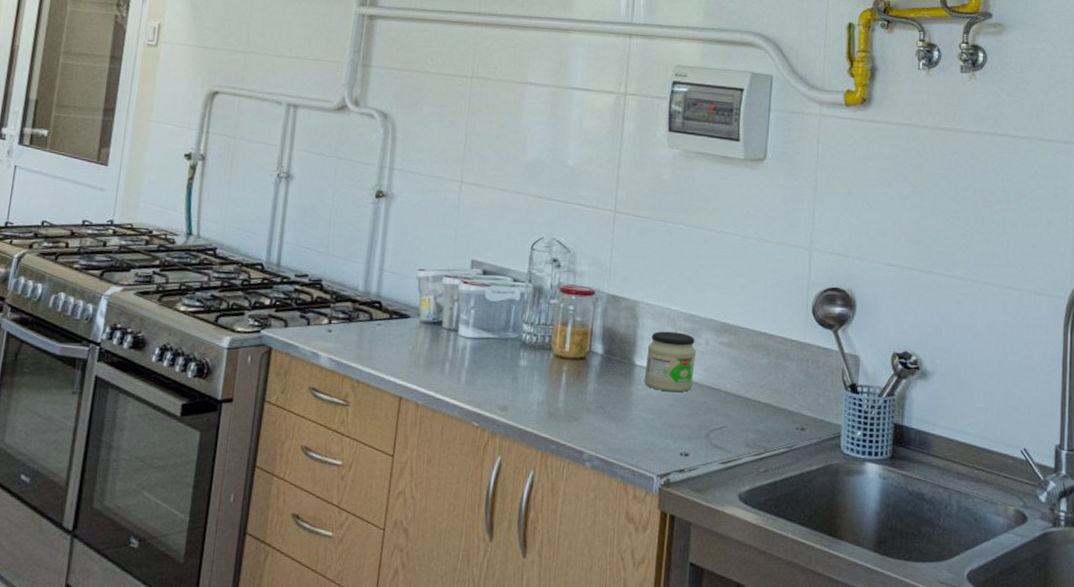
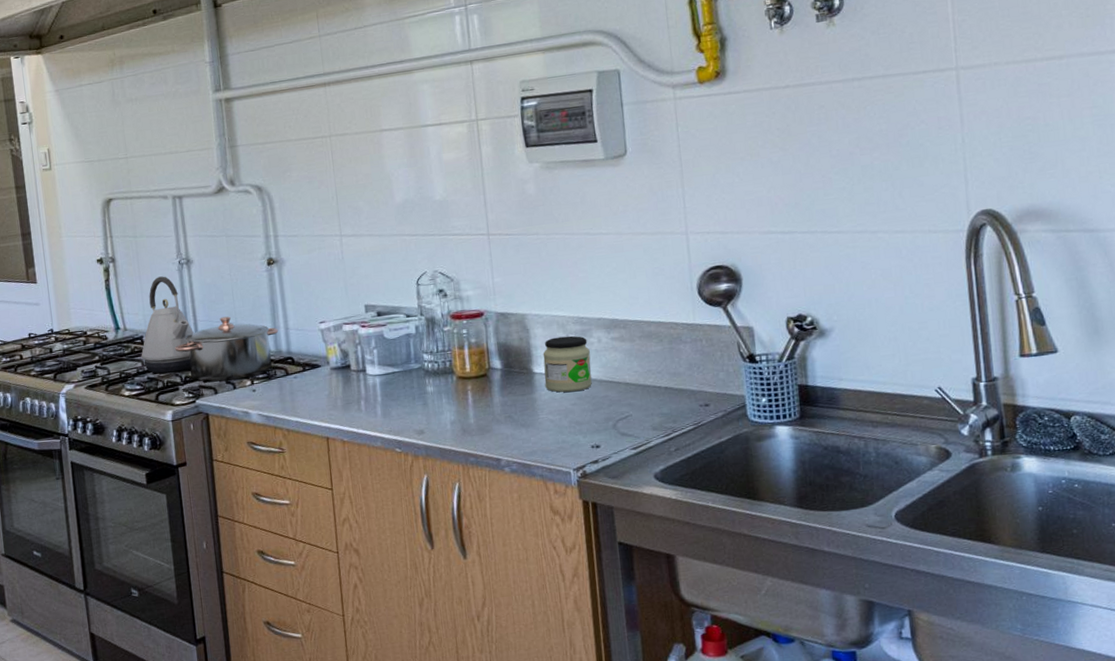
kettle: none [209,186,277,296] -> present [141,276,194,374]
cooking pot: none [250,243,372,316] -> present [175,316,279,382]

